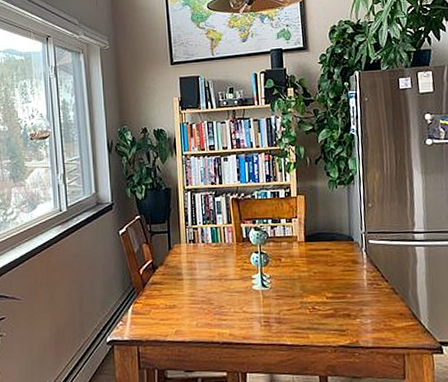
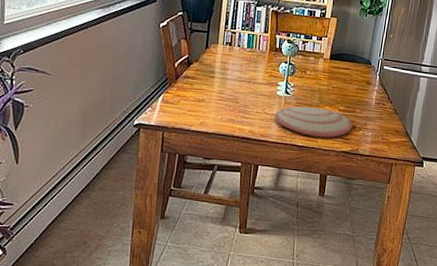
plate: none [254,298,347,333] -> present [274,106,353,138]

